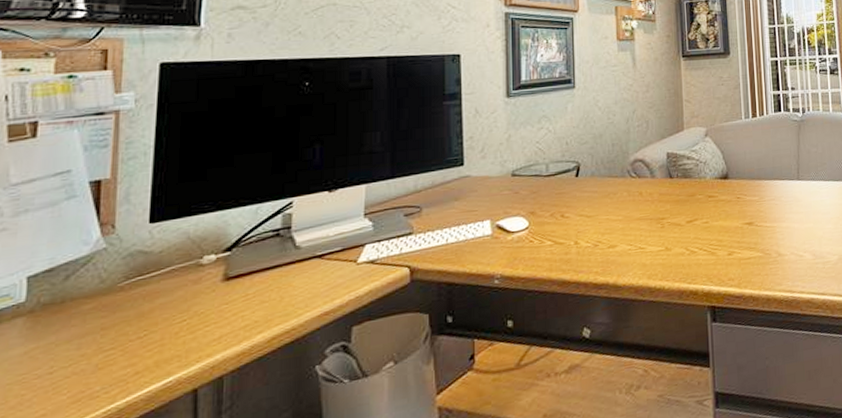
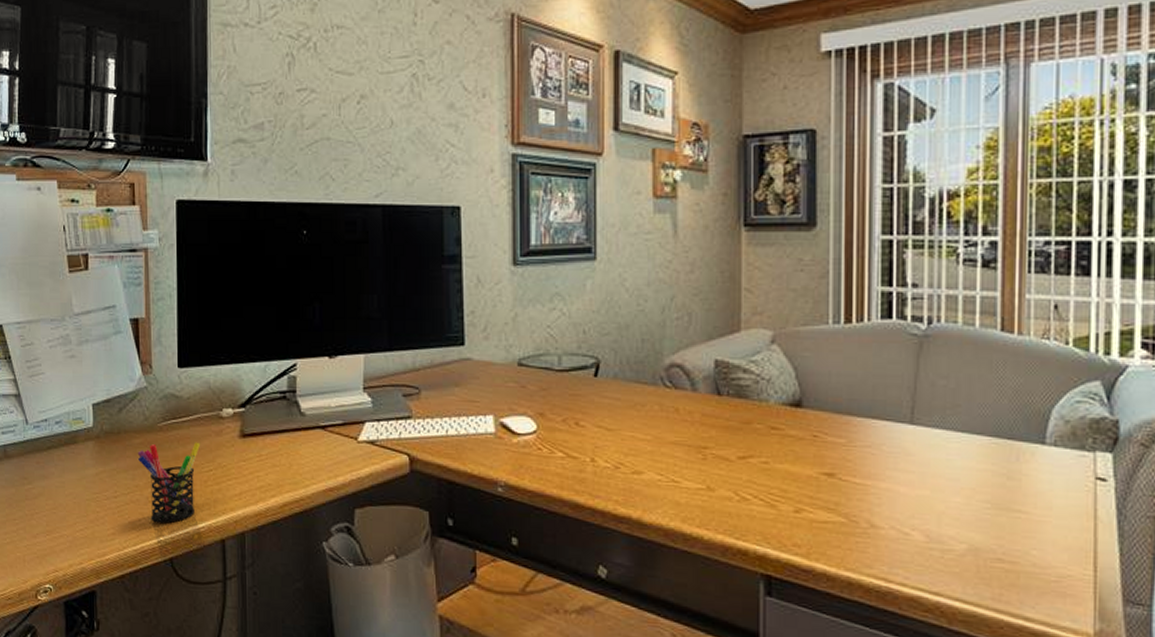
pen holder: none [86,294,172,391] -> present [137,442,200,524]

